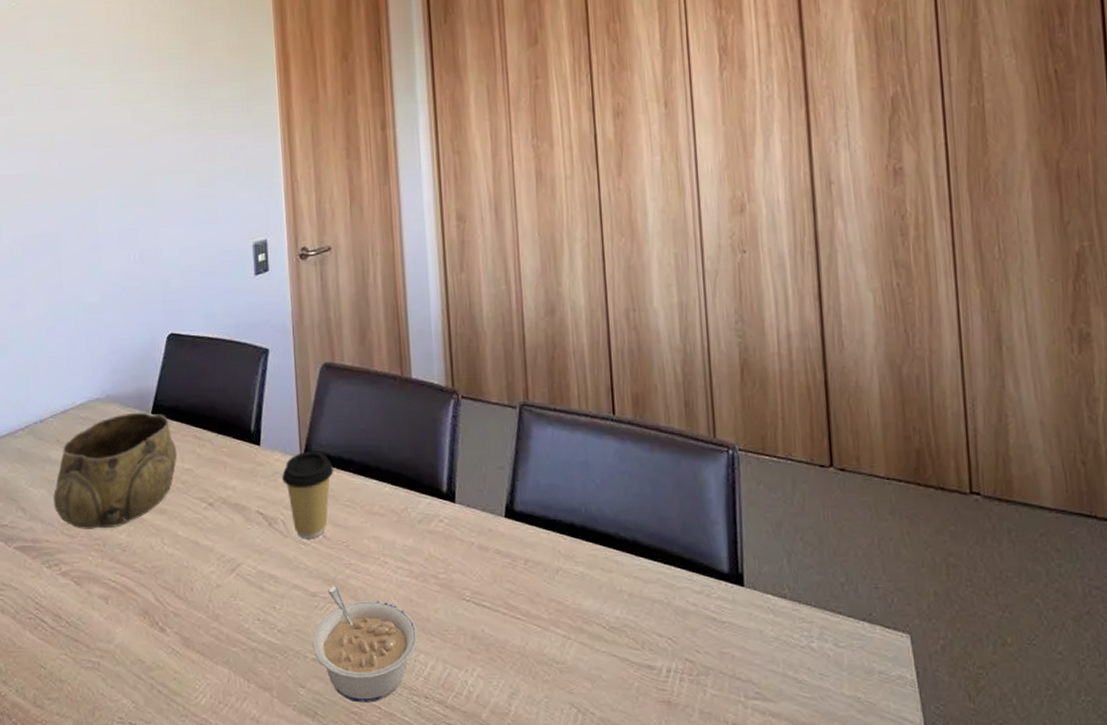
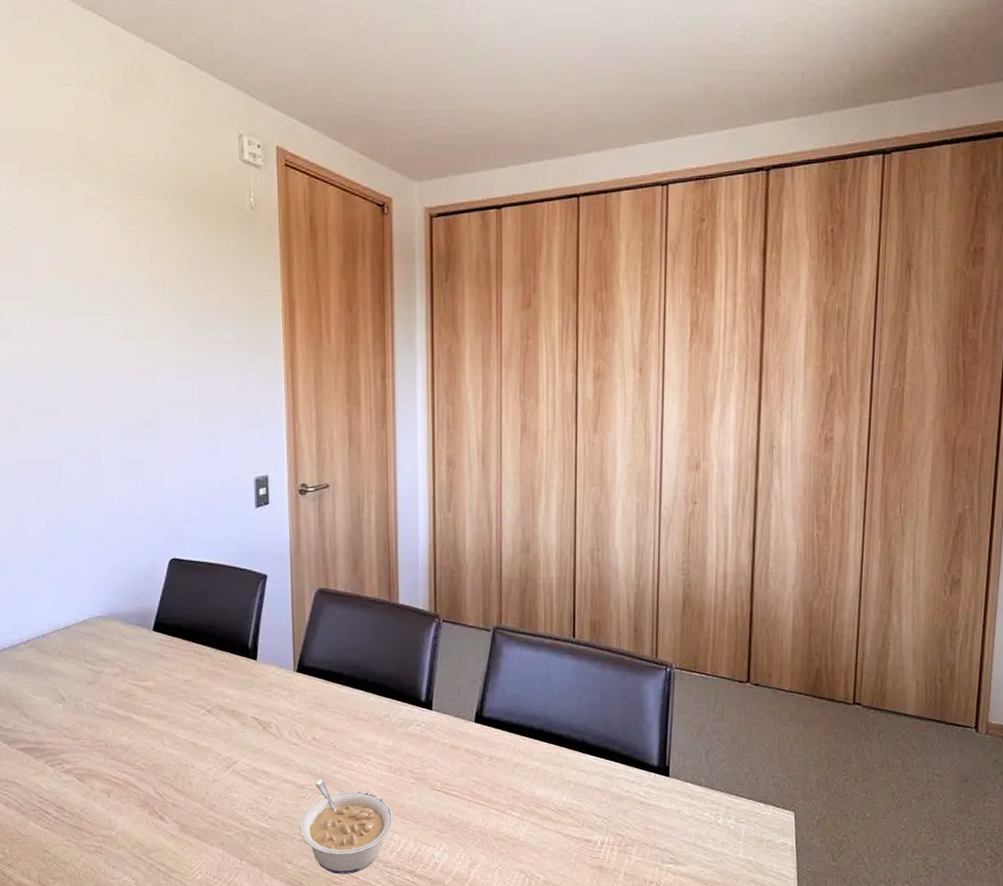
decorative bowl: present [53,412,178,530] -> none [55,629,178,734]
coffee cup: present [282,451,334,539] -> none [276,665,325,741]

